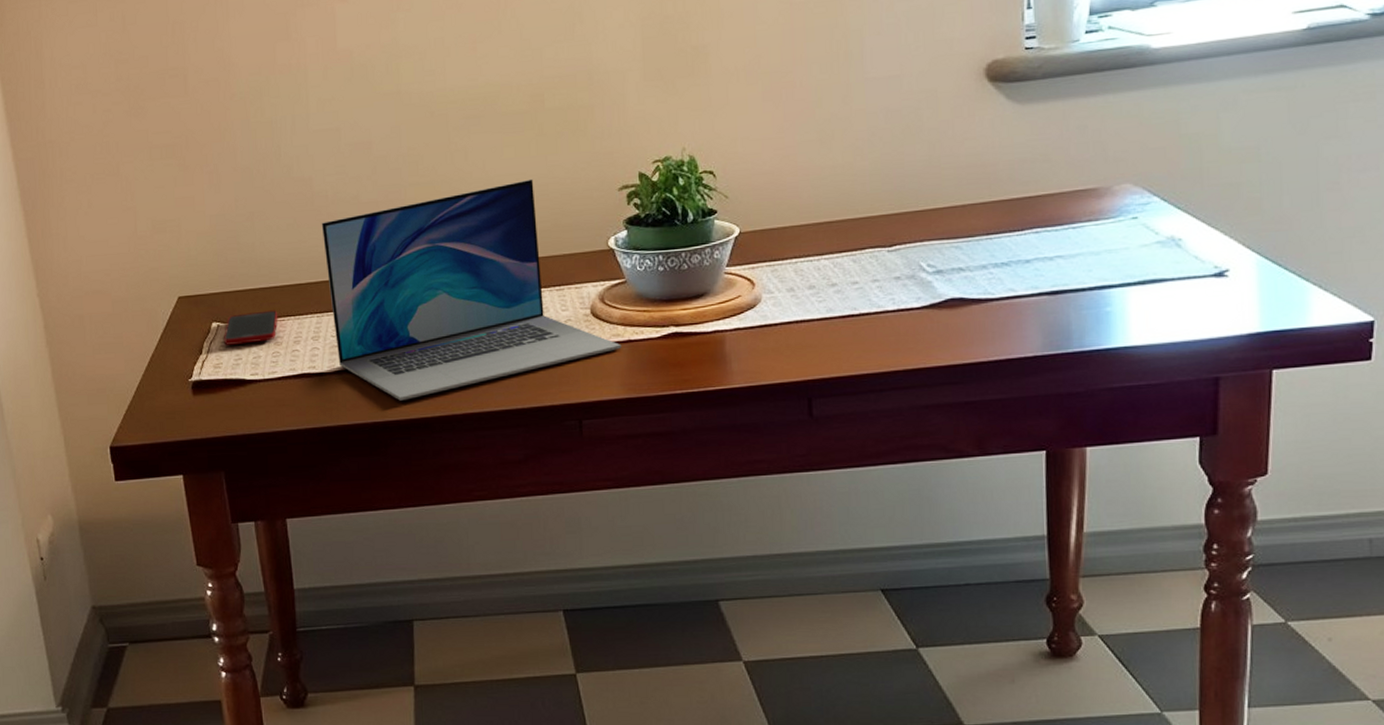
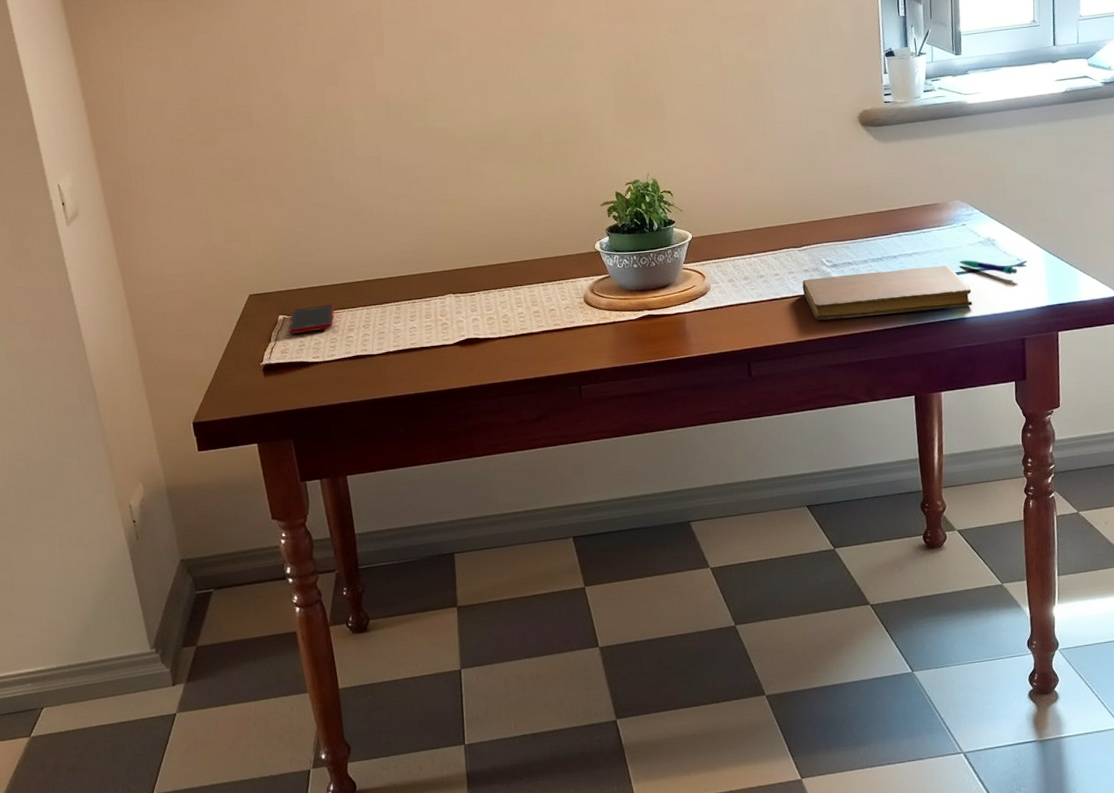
laptop: present [321,179,622,401] -> none [367,197,609,375]
notebook: none [890,273,1141,346] -> present [802,265,972,321]
pen: none [1124,266,1215,288] -> present [959,259,1018,275]

